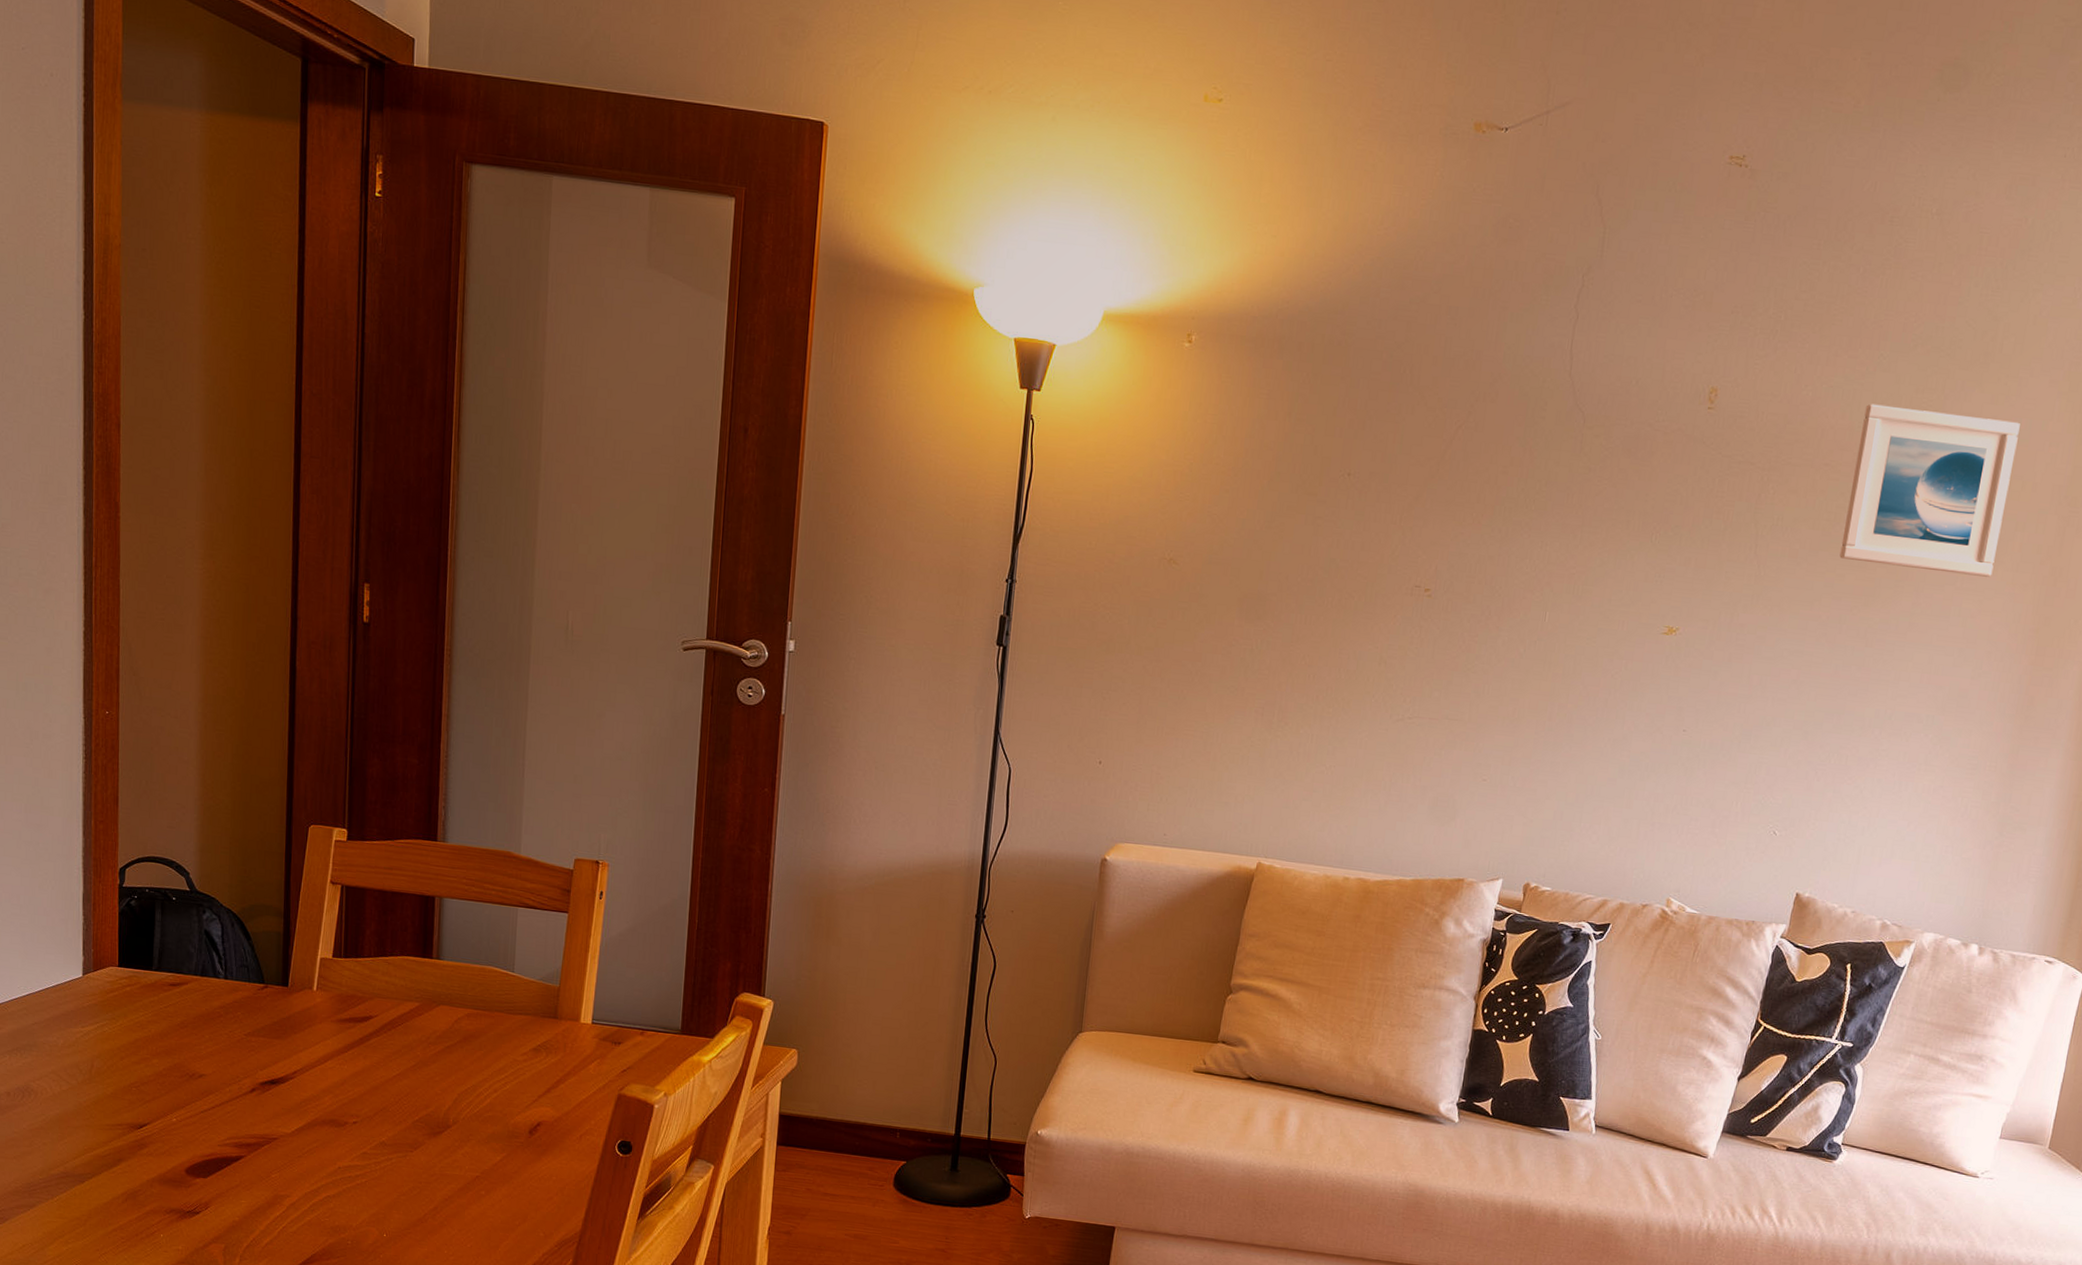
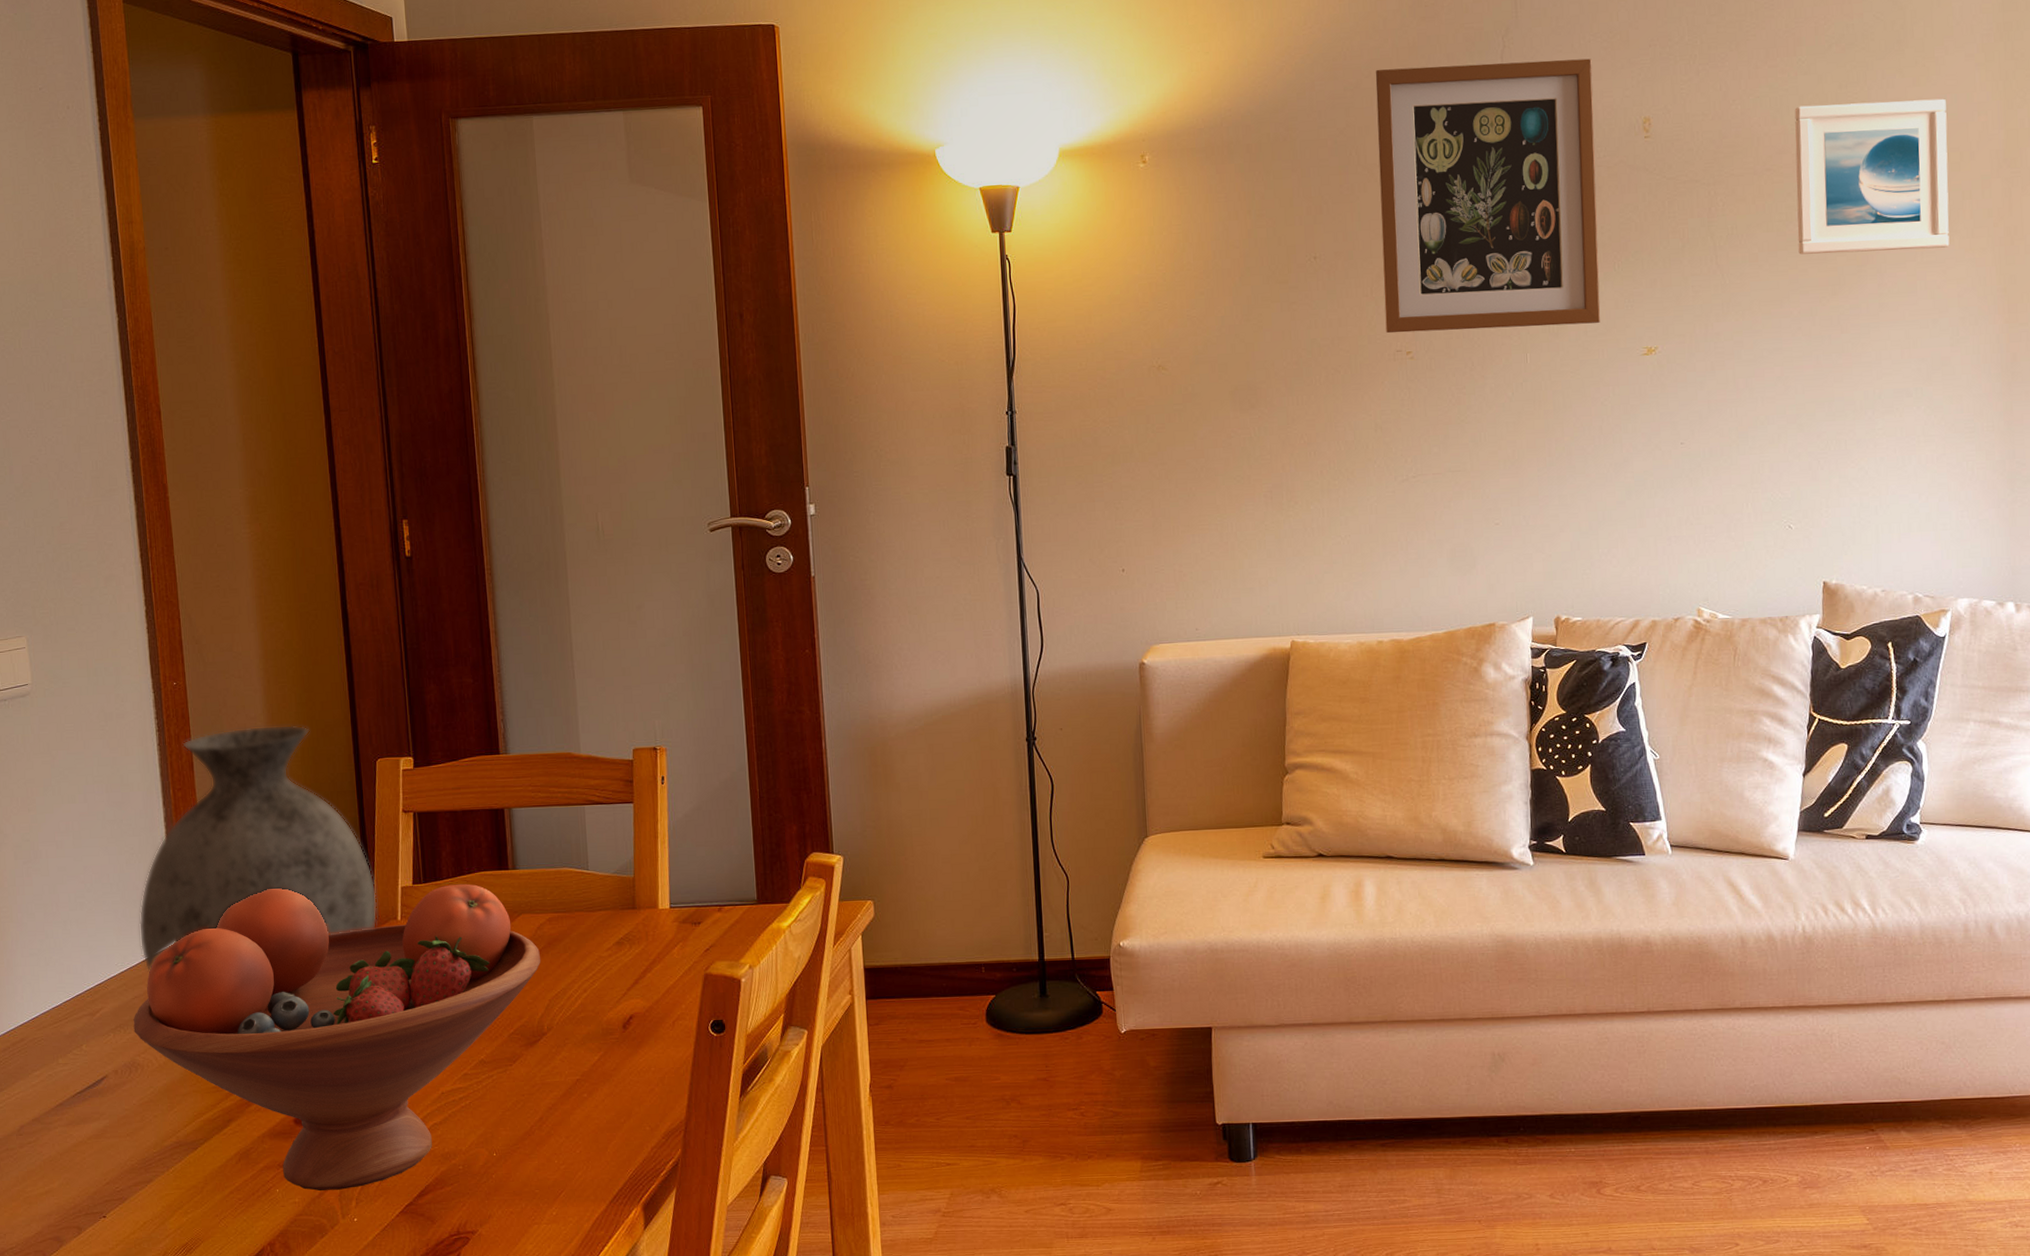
fruit bowl: none [30,937,454,1245] -> present [133,883,540,1191]
vase: none [45,769,295,1001] -> present [138,724,378,973]
wall art: none [1408,286,1670,593] -> present [1375,58,1601,334]

